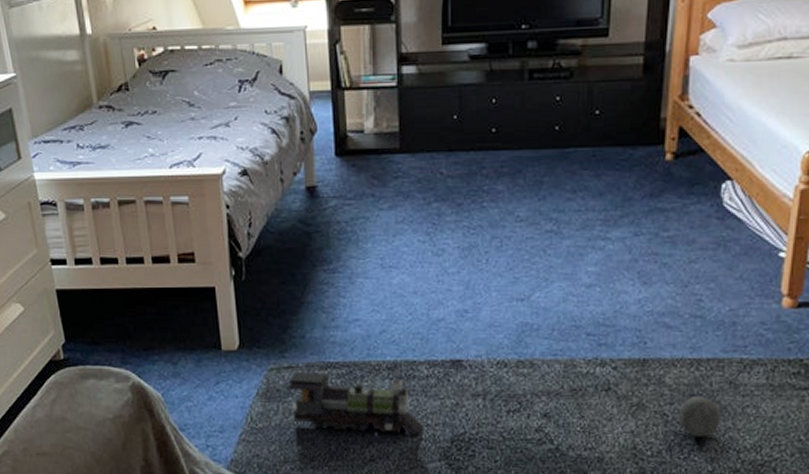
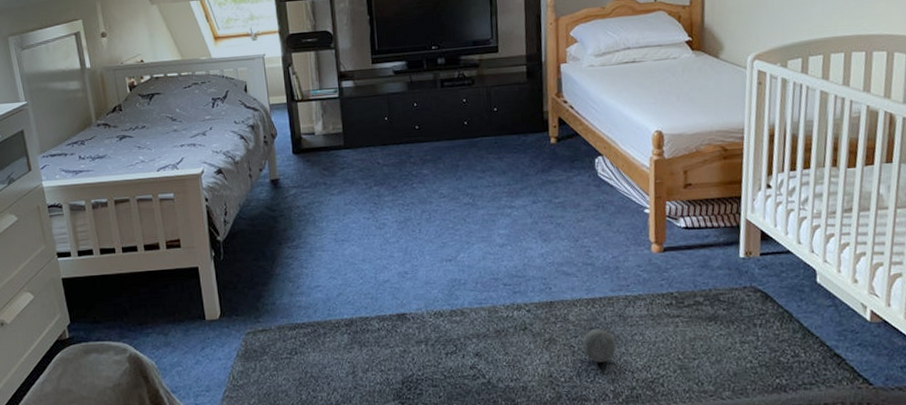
toy train: present [288,370,423,435] -> none [263,326,378,382]

